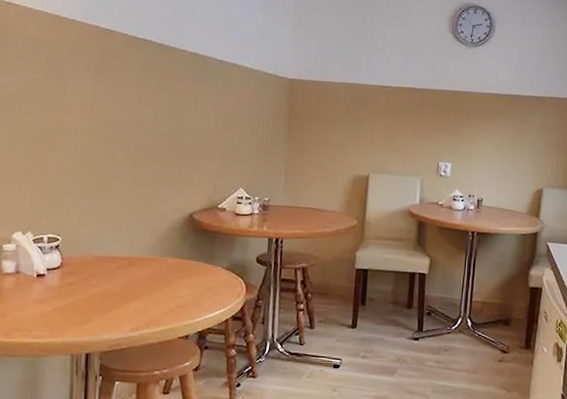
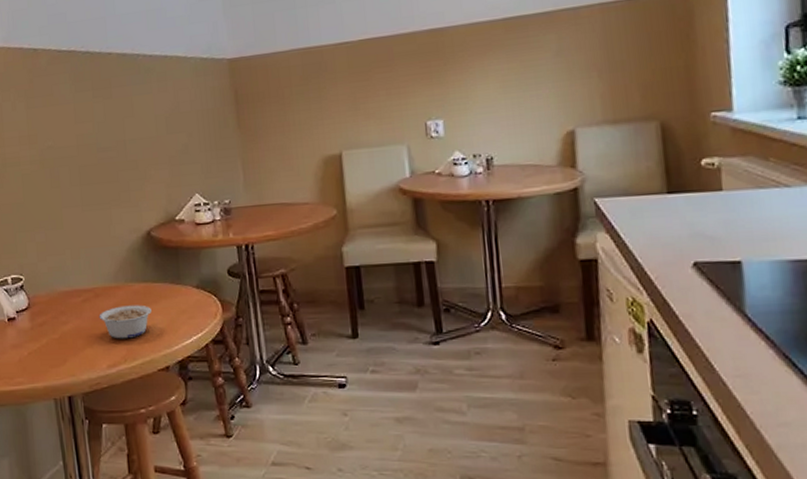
legume: none [130,276,181,307] -> present [99,305,152,339]

